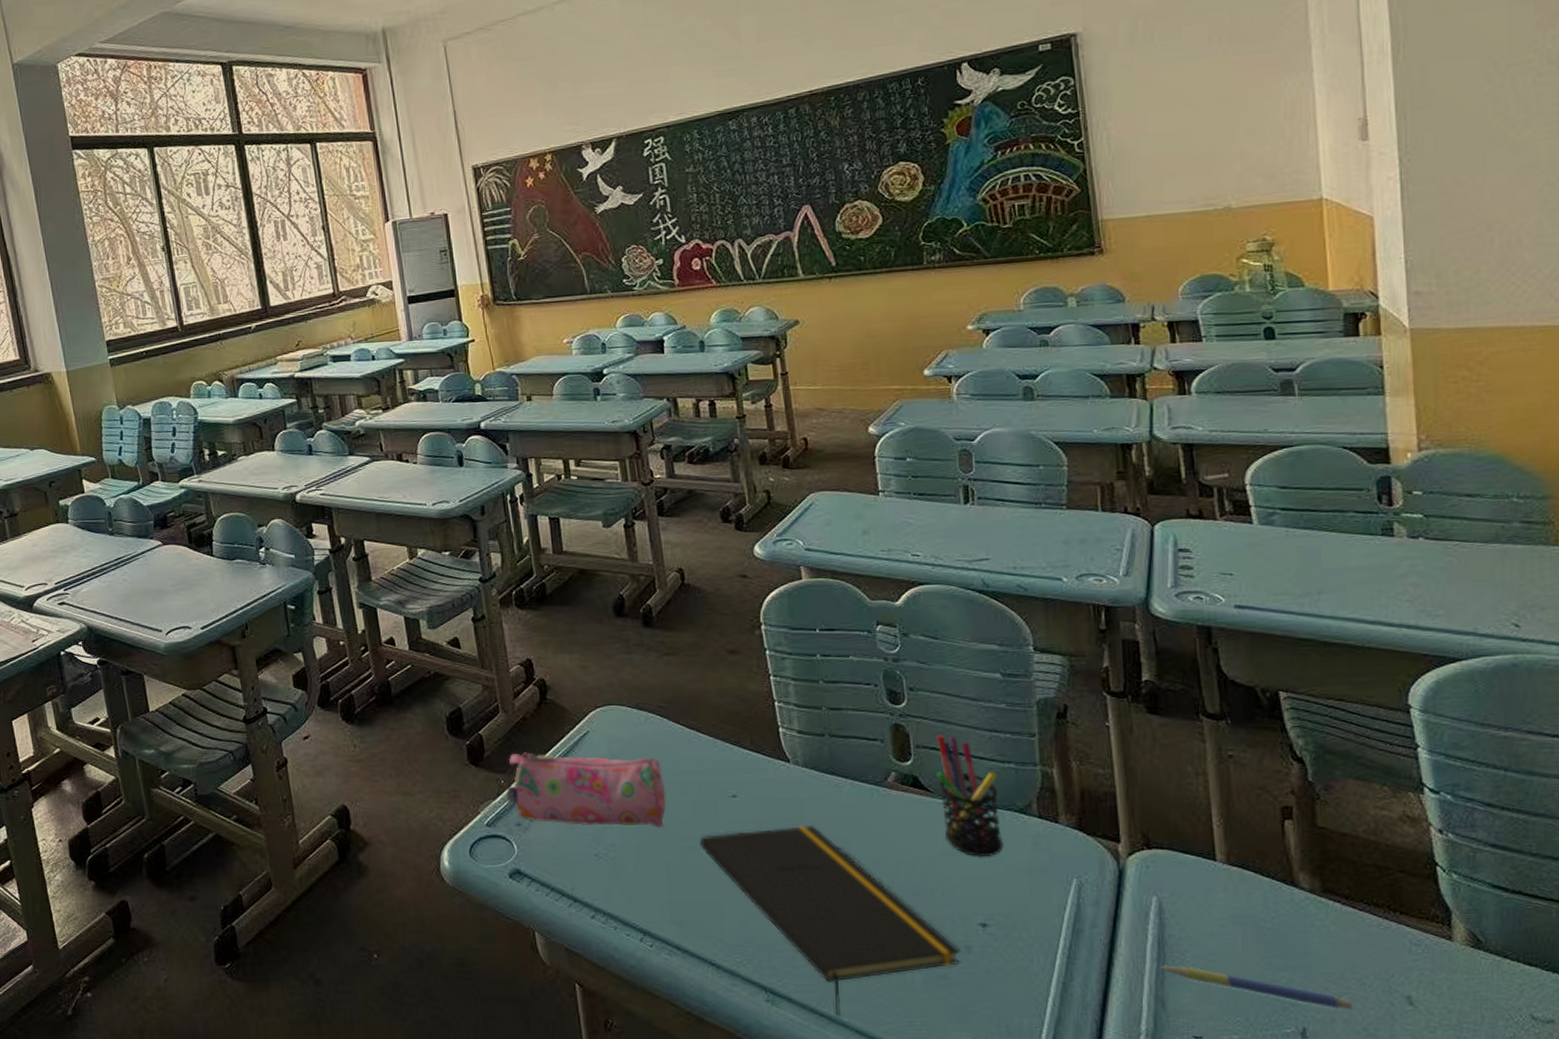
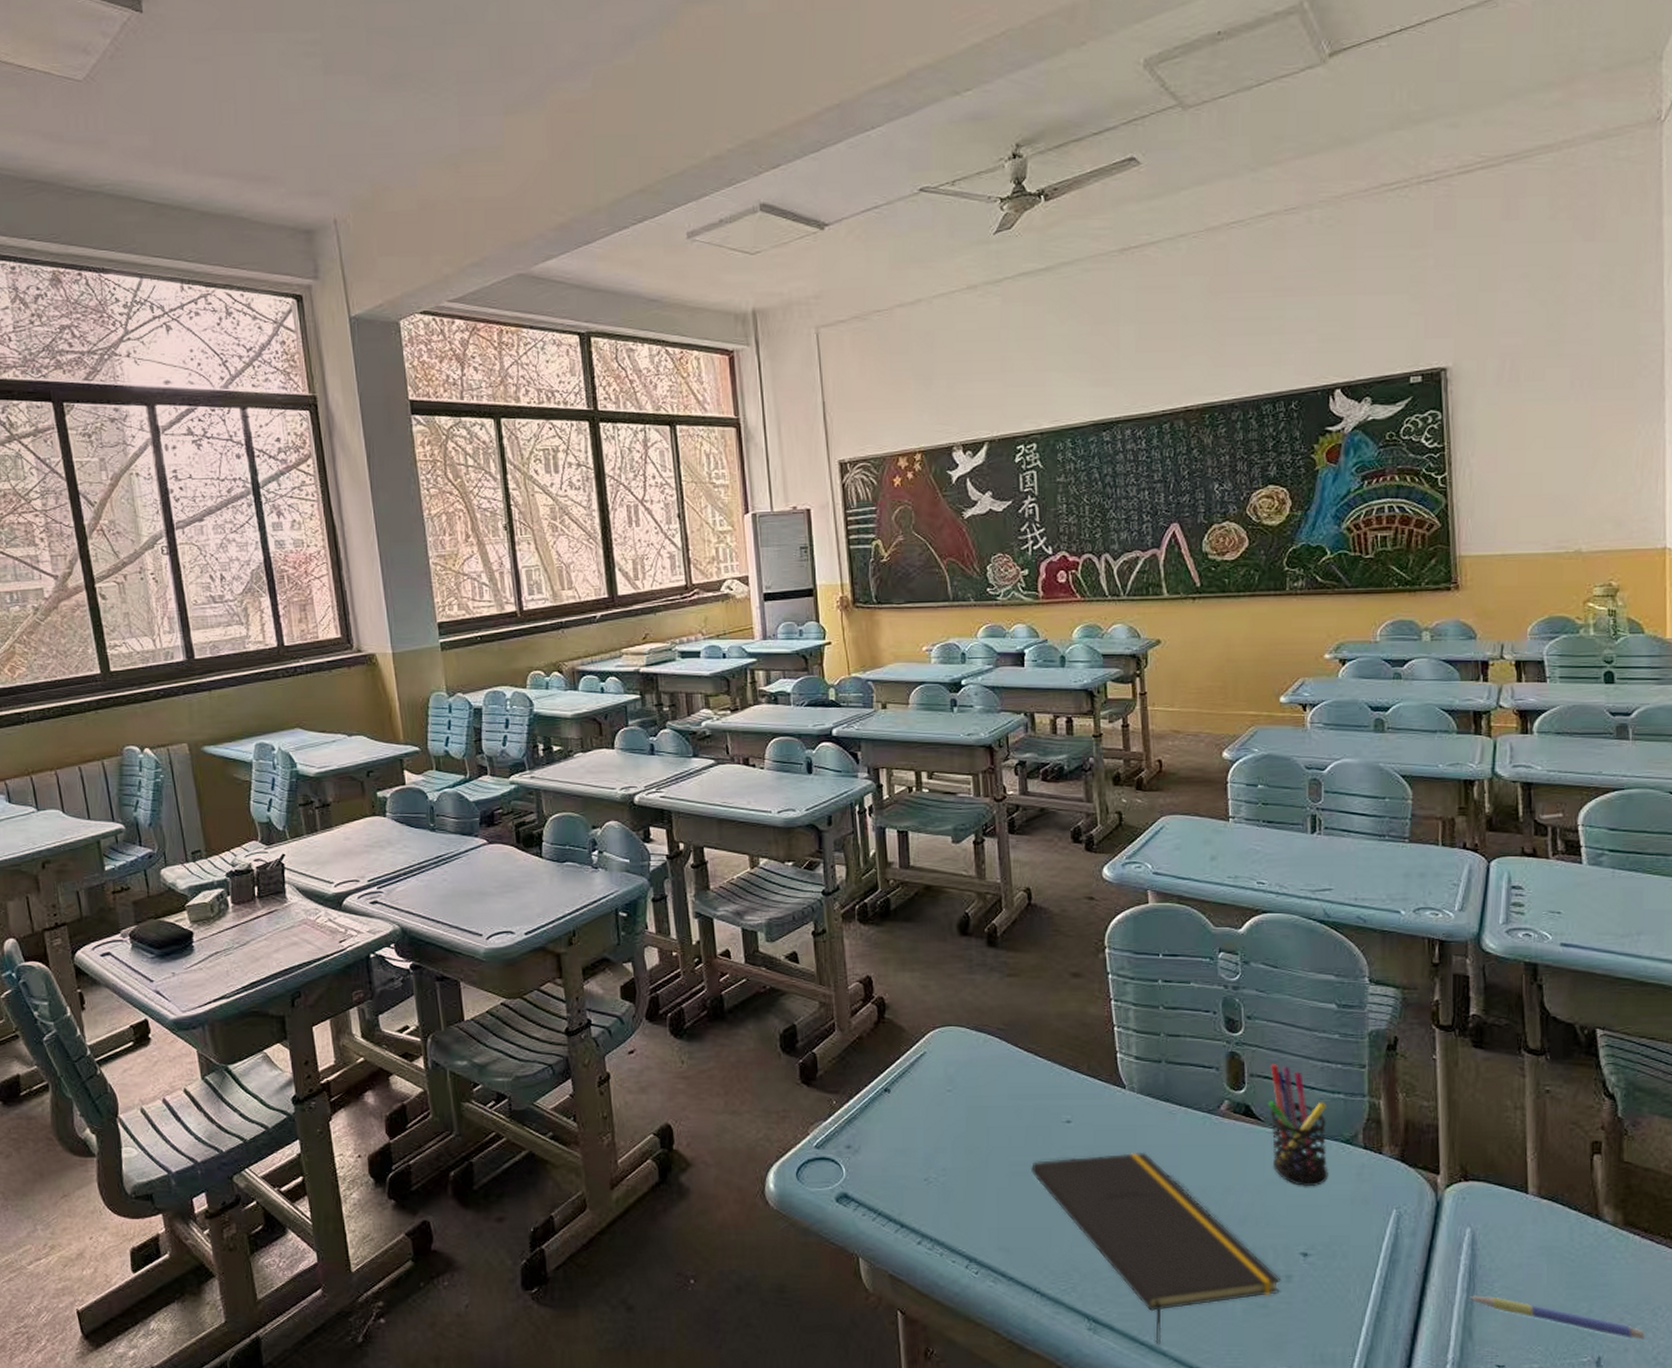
pencil case: present [506,752,667,828] -> none [837,1073,1000,1153]

